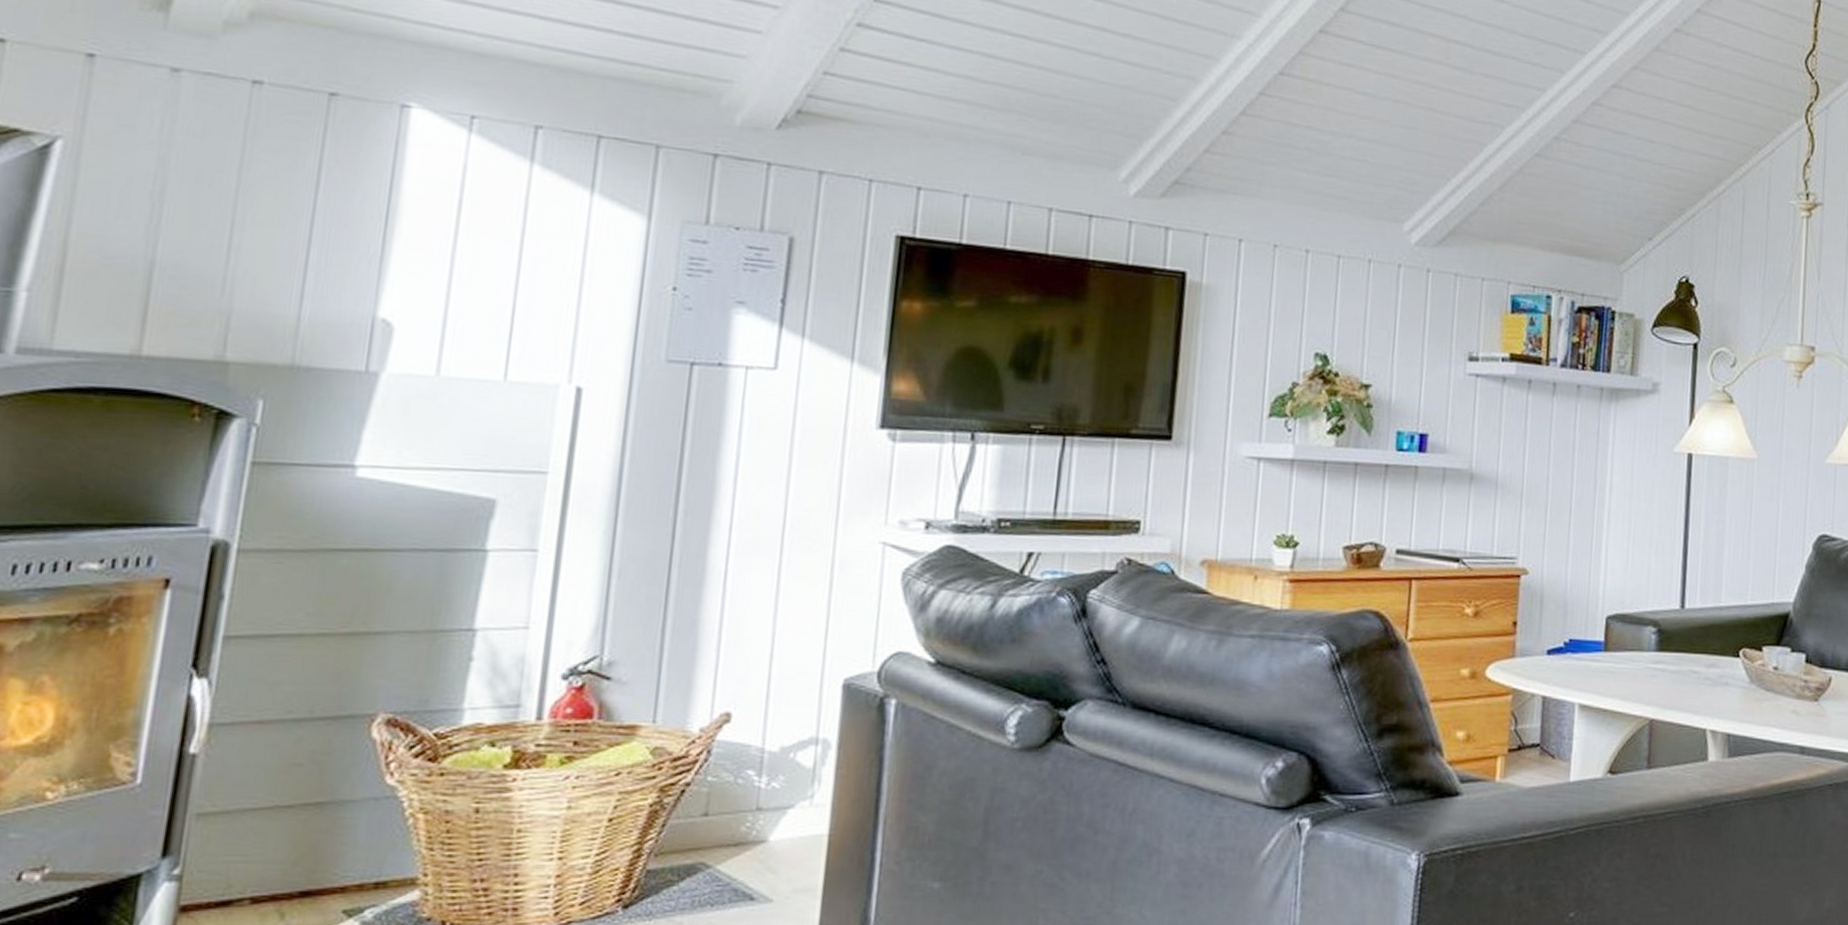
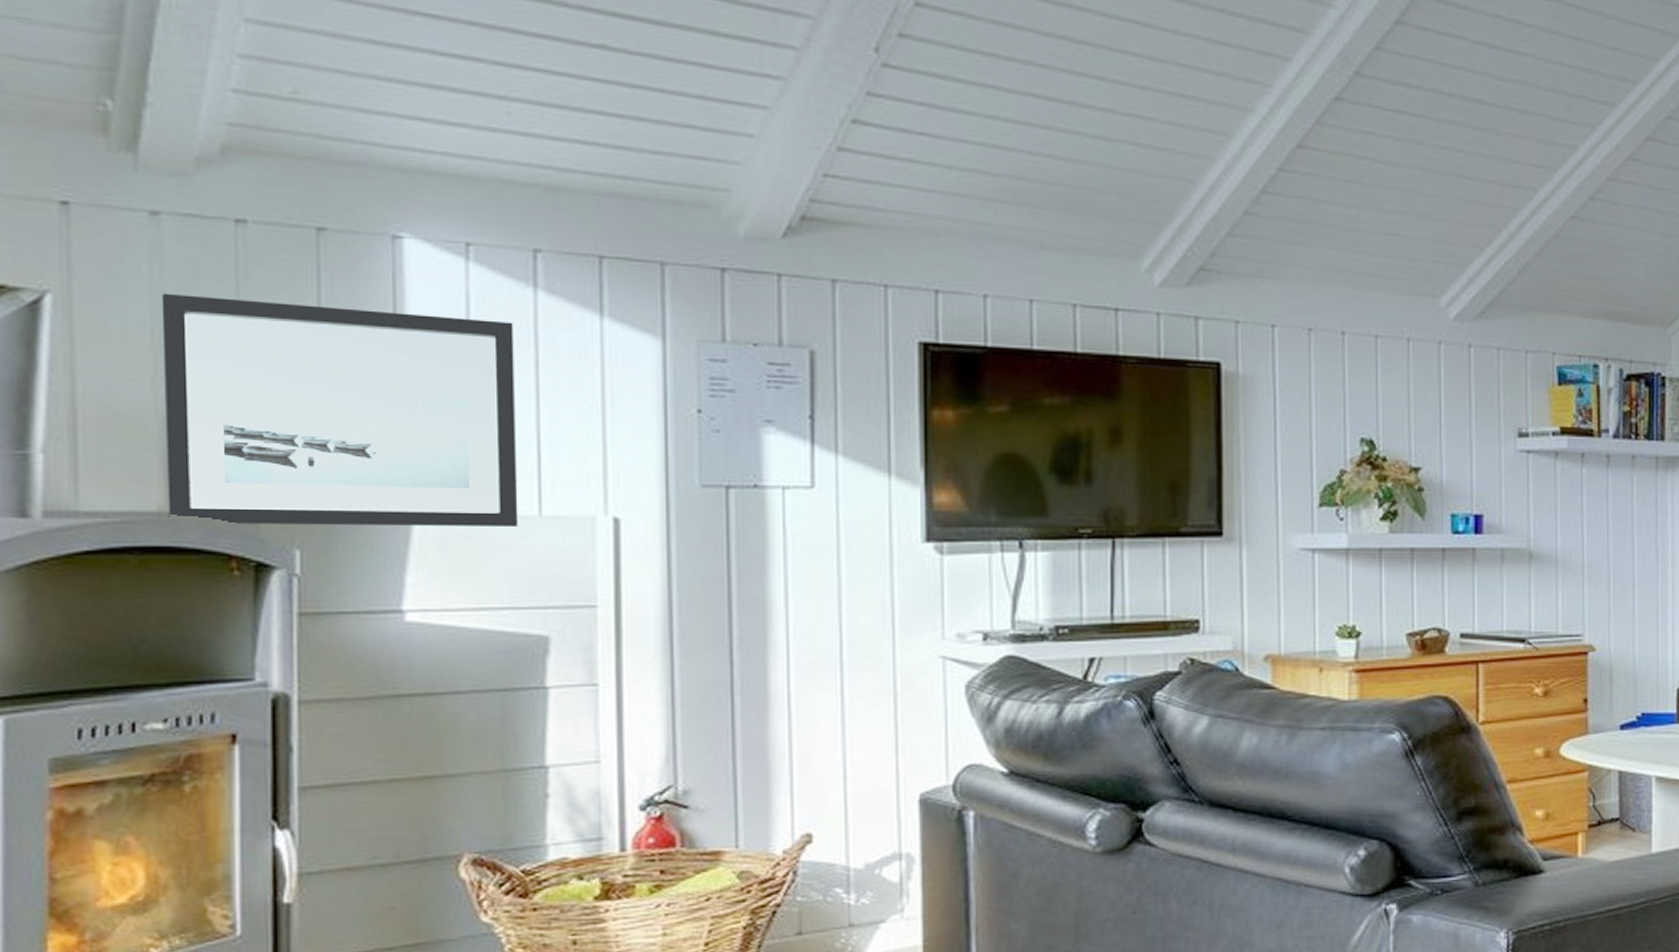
wall art: none [139,145,506,390] -> present [161,293,519,527]

